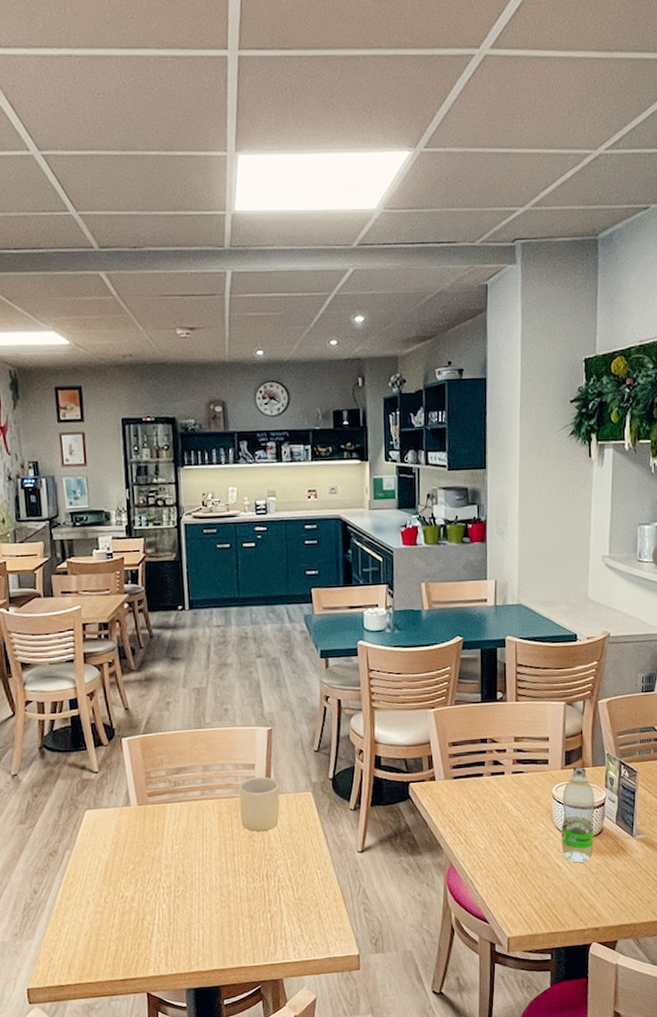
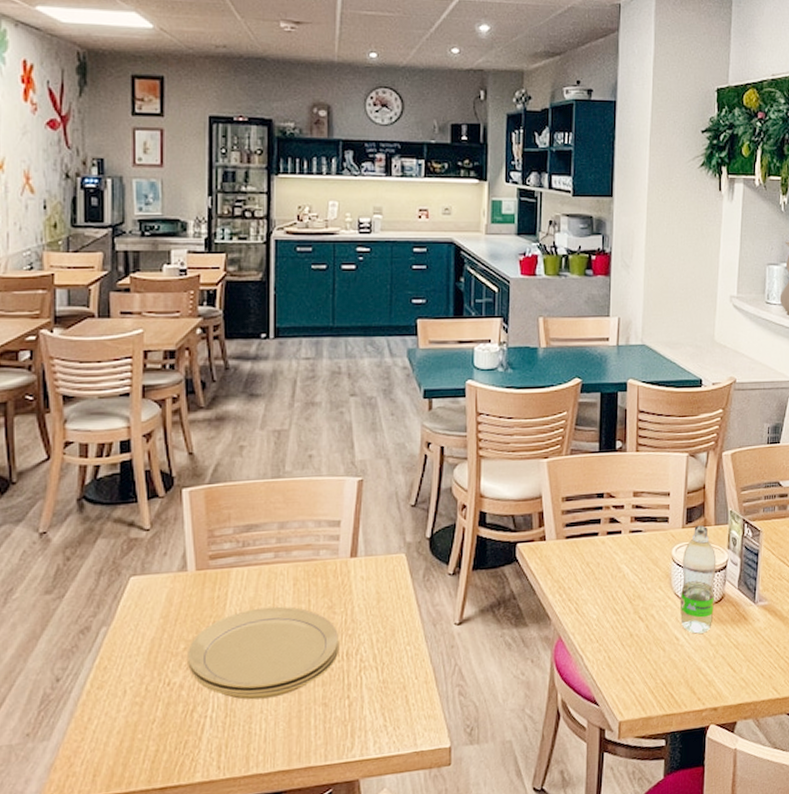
plate: none [135,835,260,912] -> present [188,606,340,700]
mug: present [238,776,280,832] -> none [319,535,369,602]

